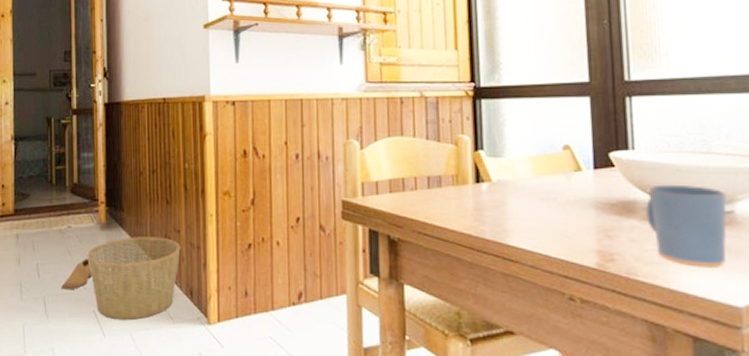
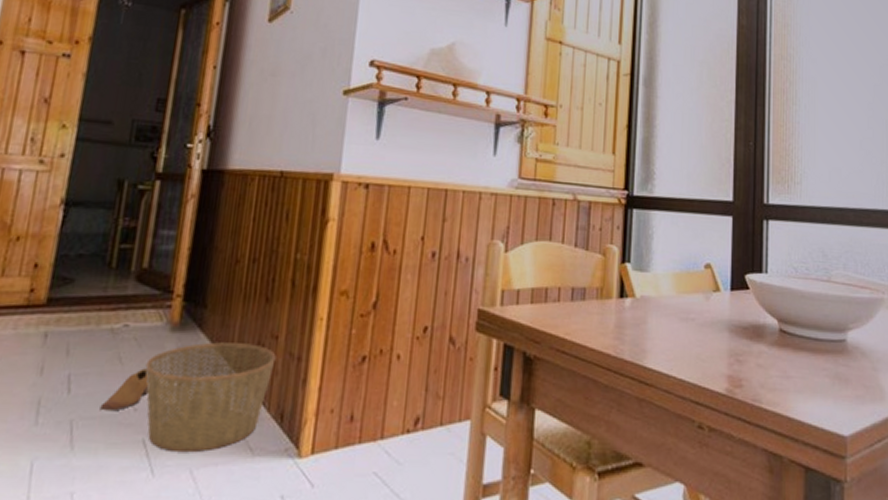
mug: present [646,184,727,266] -> none [773,309,840,394]

